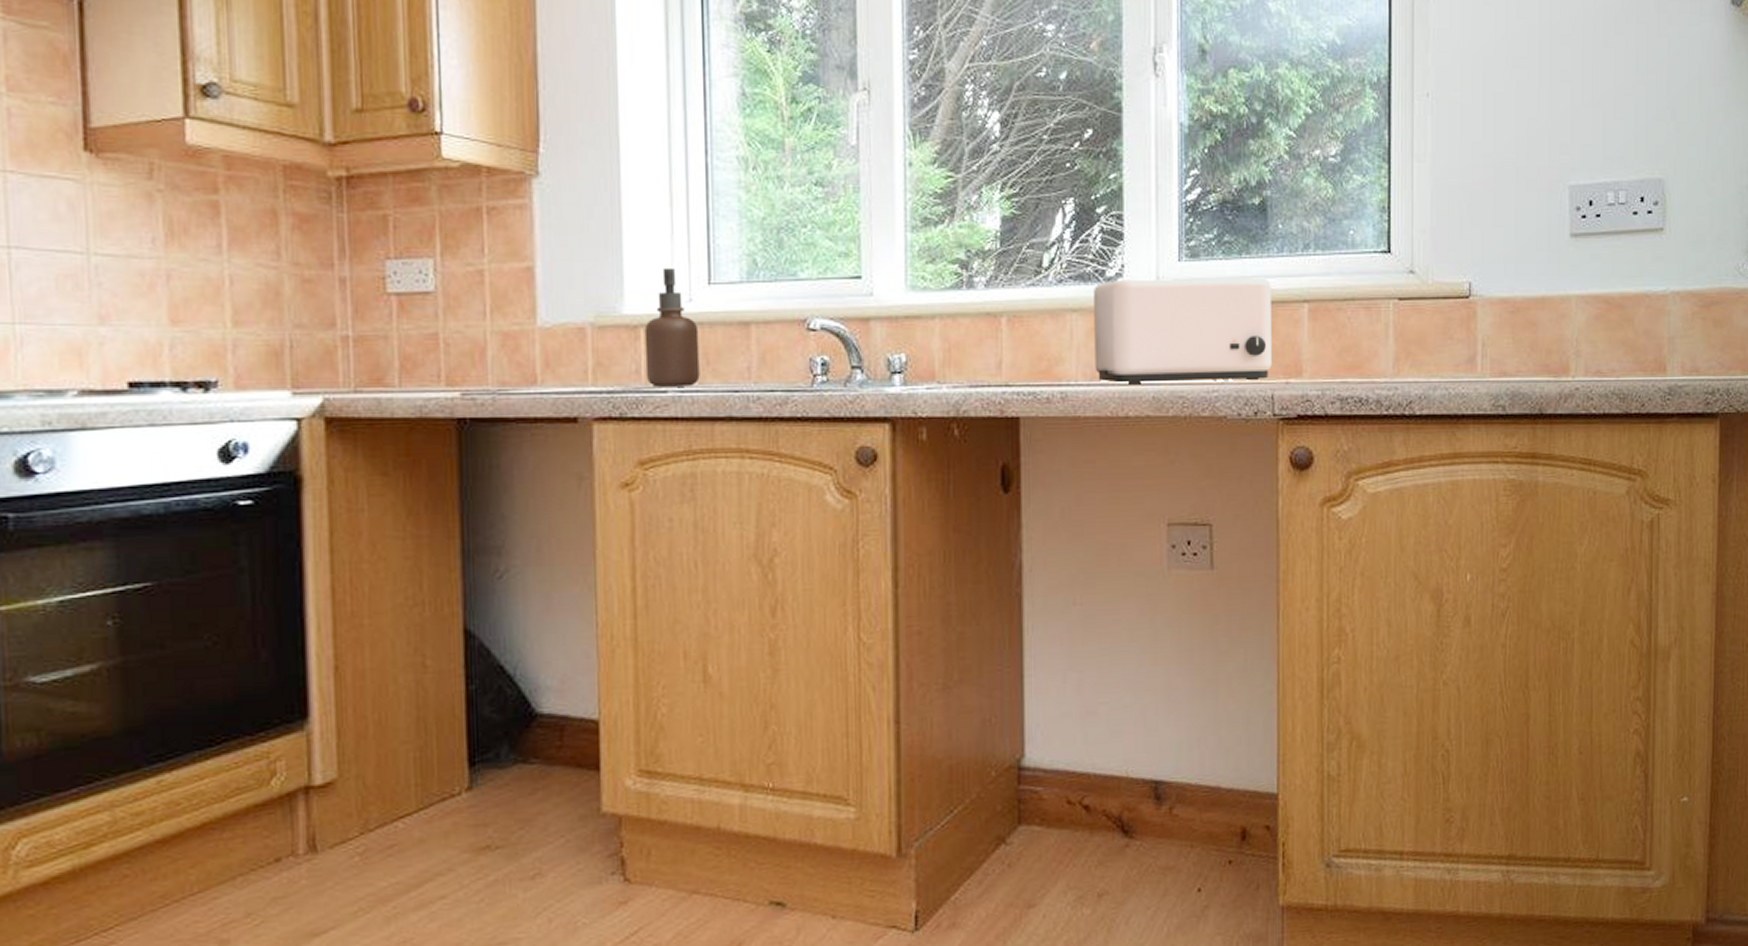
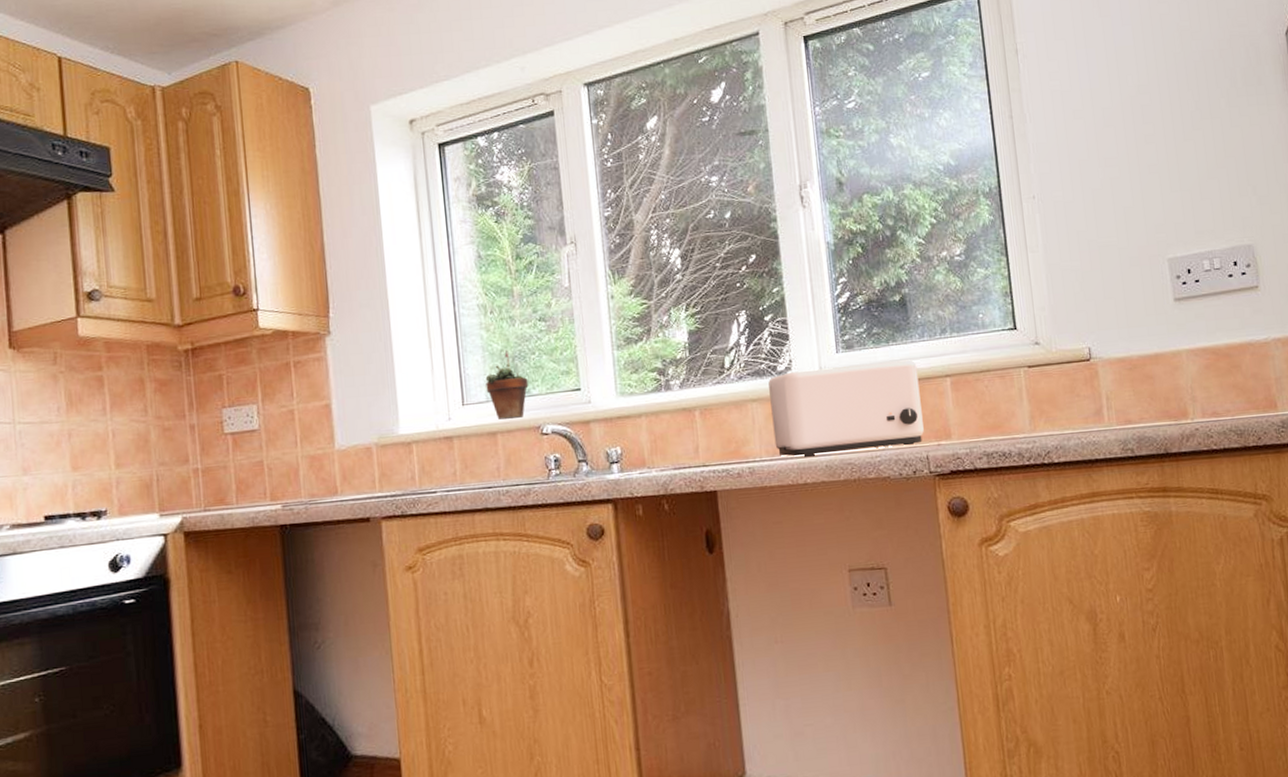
soap dispenser: present [644,267,700,387] -> none [416,395,461,489]
succulent plant: none [740,218,796,308] -> present [485,350,529,420]

